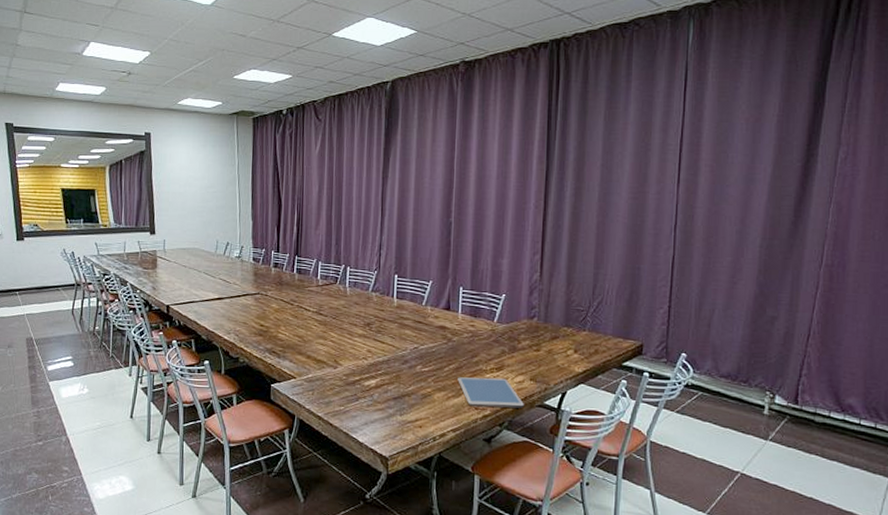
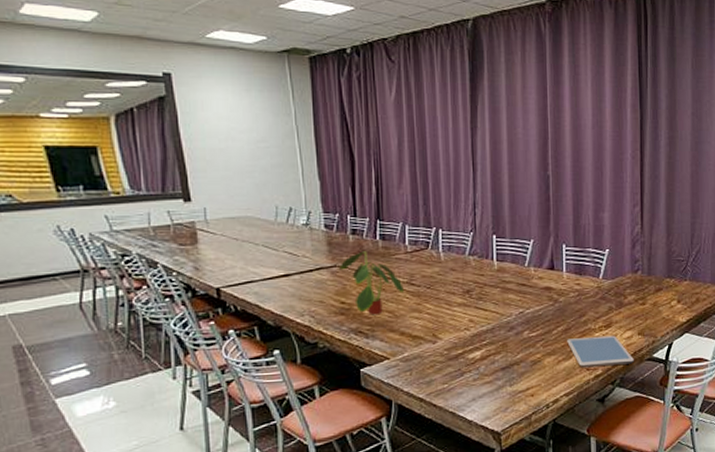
plant: none [262,282,313,338] -> present [339,251,404,314]

